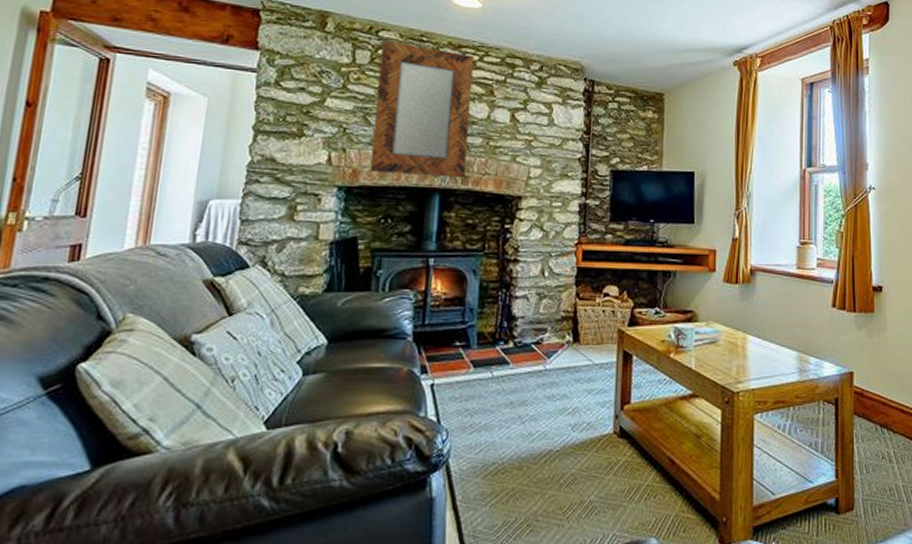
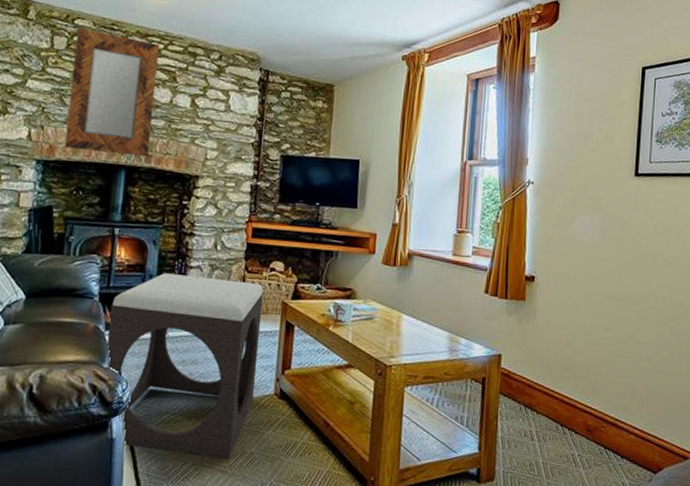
footstool: none [422,306,598,512] -> present [105,273,264,461]

